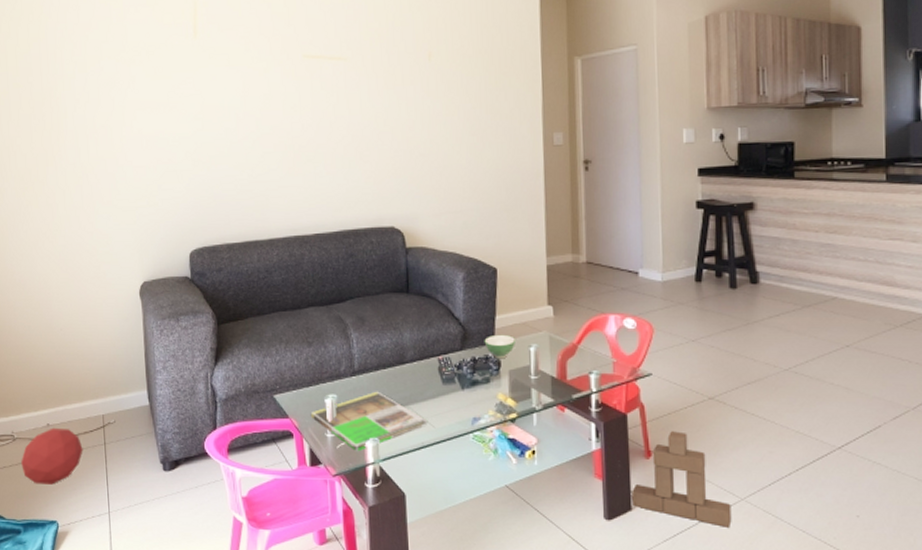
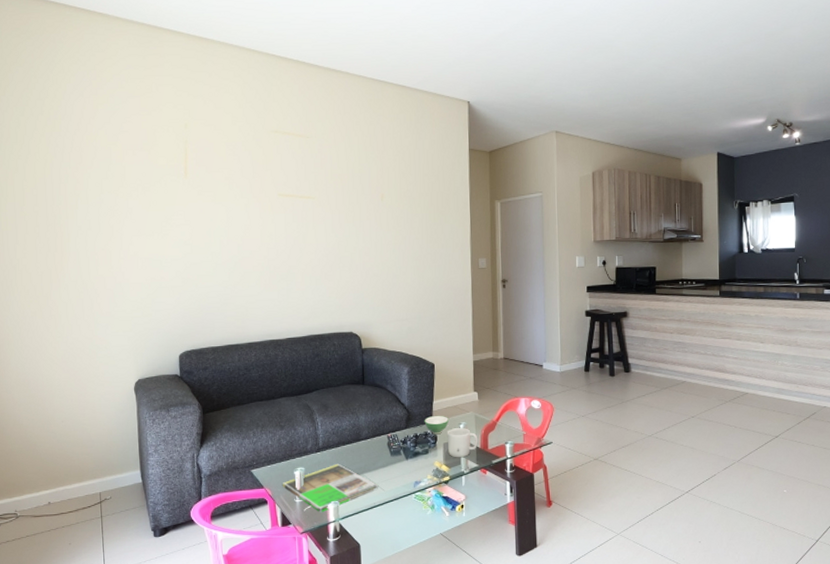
ball: present [21,427,83,485] -> none [23,505,82,555]
mug: none [513,351,554,390] -> present [447,428,478,458]
toy blocks: present [632,431,732,527] -> none [537,485,611,556]

